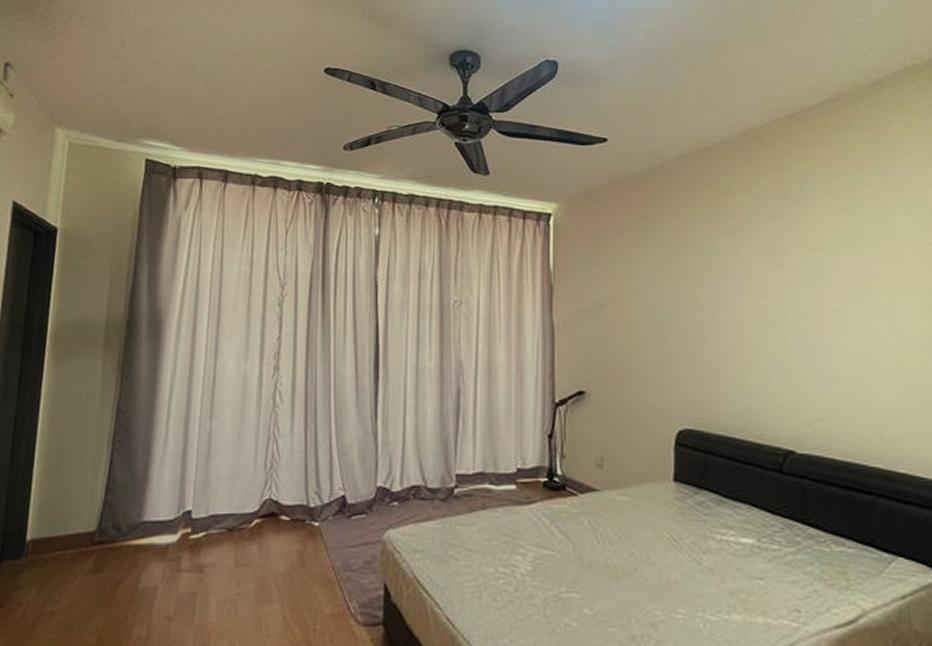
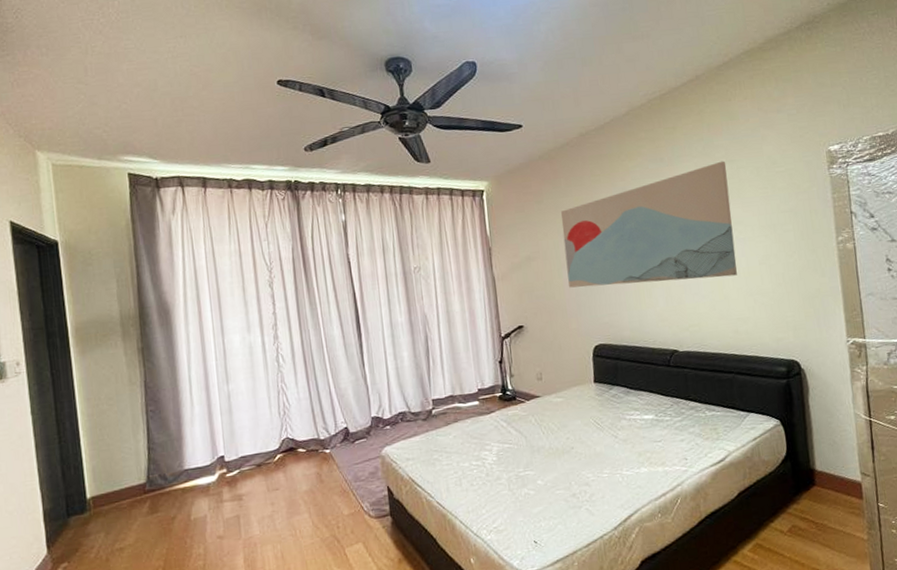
wall art: none [647,203,886,358] -> present [561,161,737,288]

